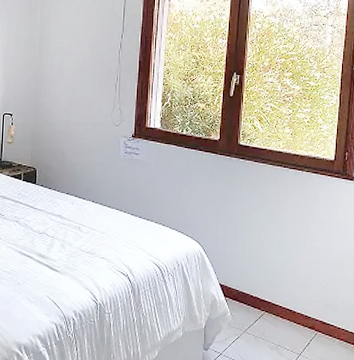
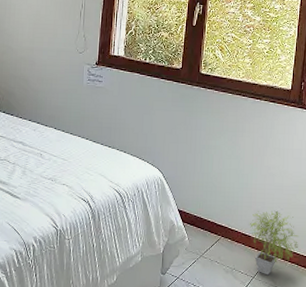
potted plant: none [294,285,347,353] -> present [249,210,299,276]

